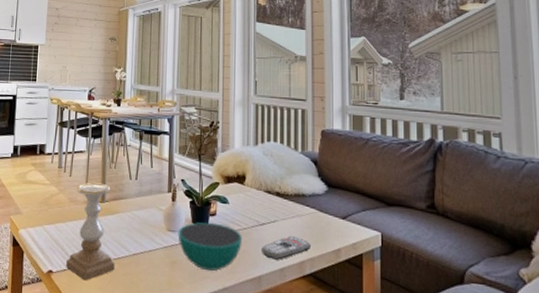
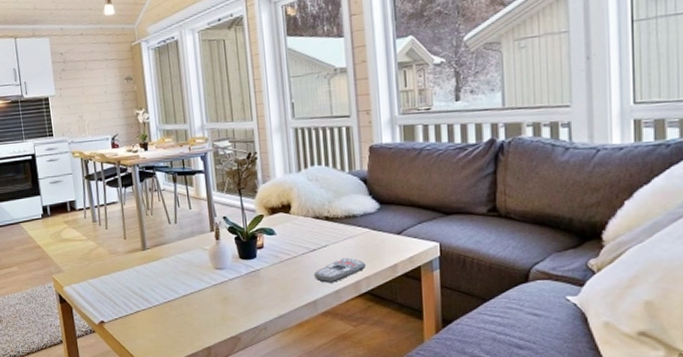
candle holder: present [66,182,115,281] -> none [115,231,166,326]
bowl: present [178,222,242,272] -> none [226,255,294,302]

